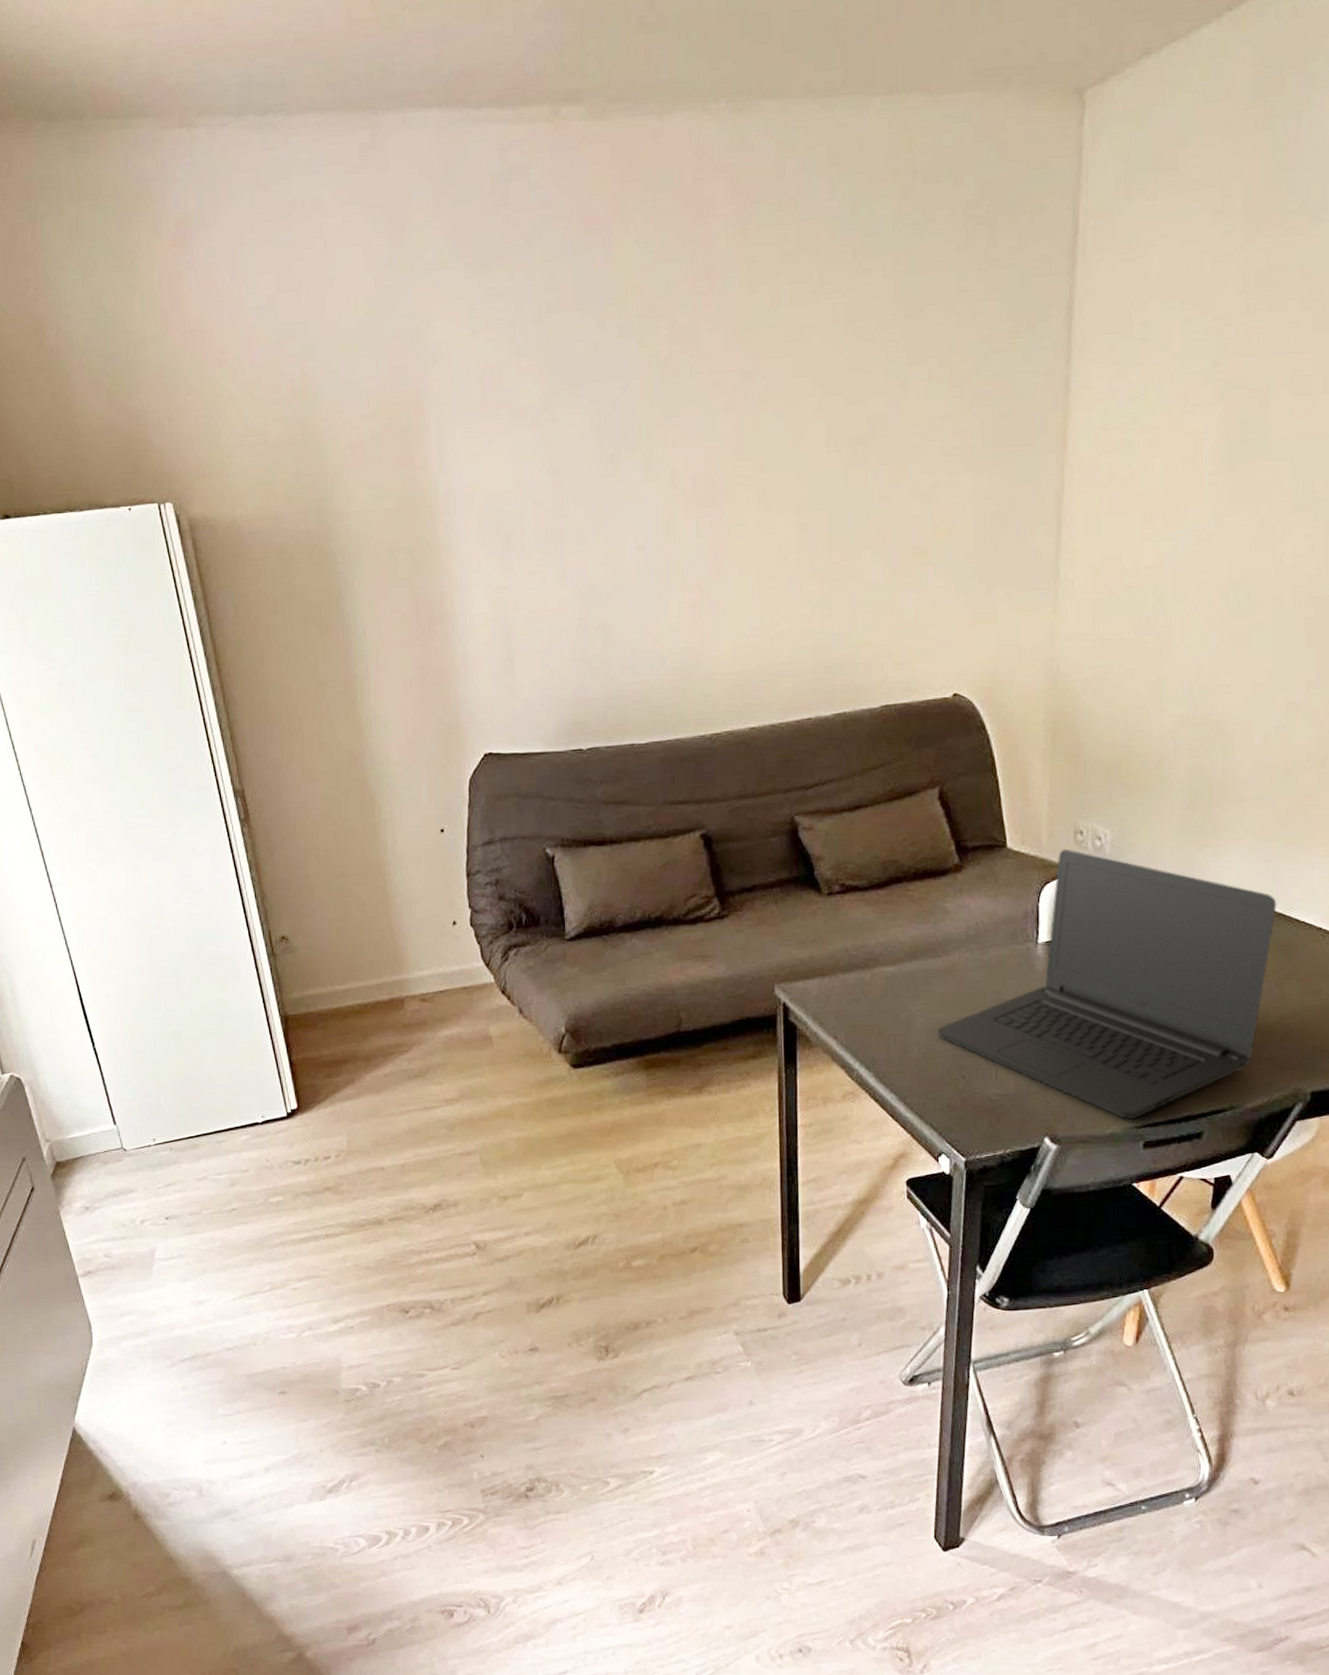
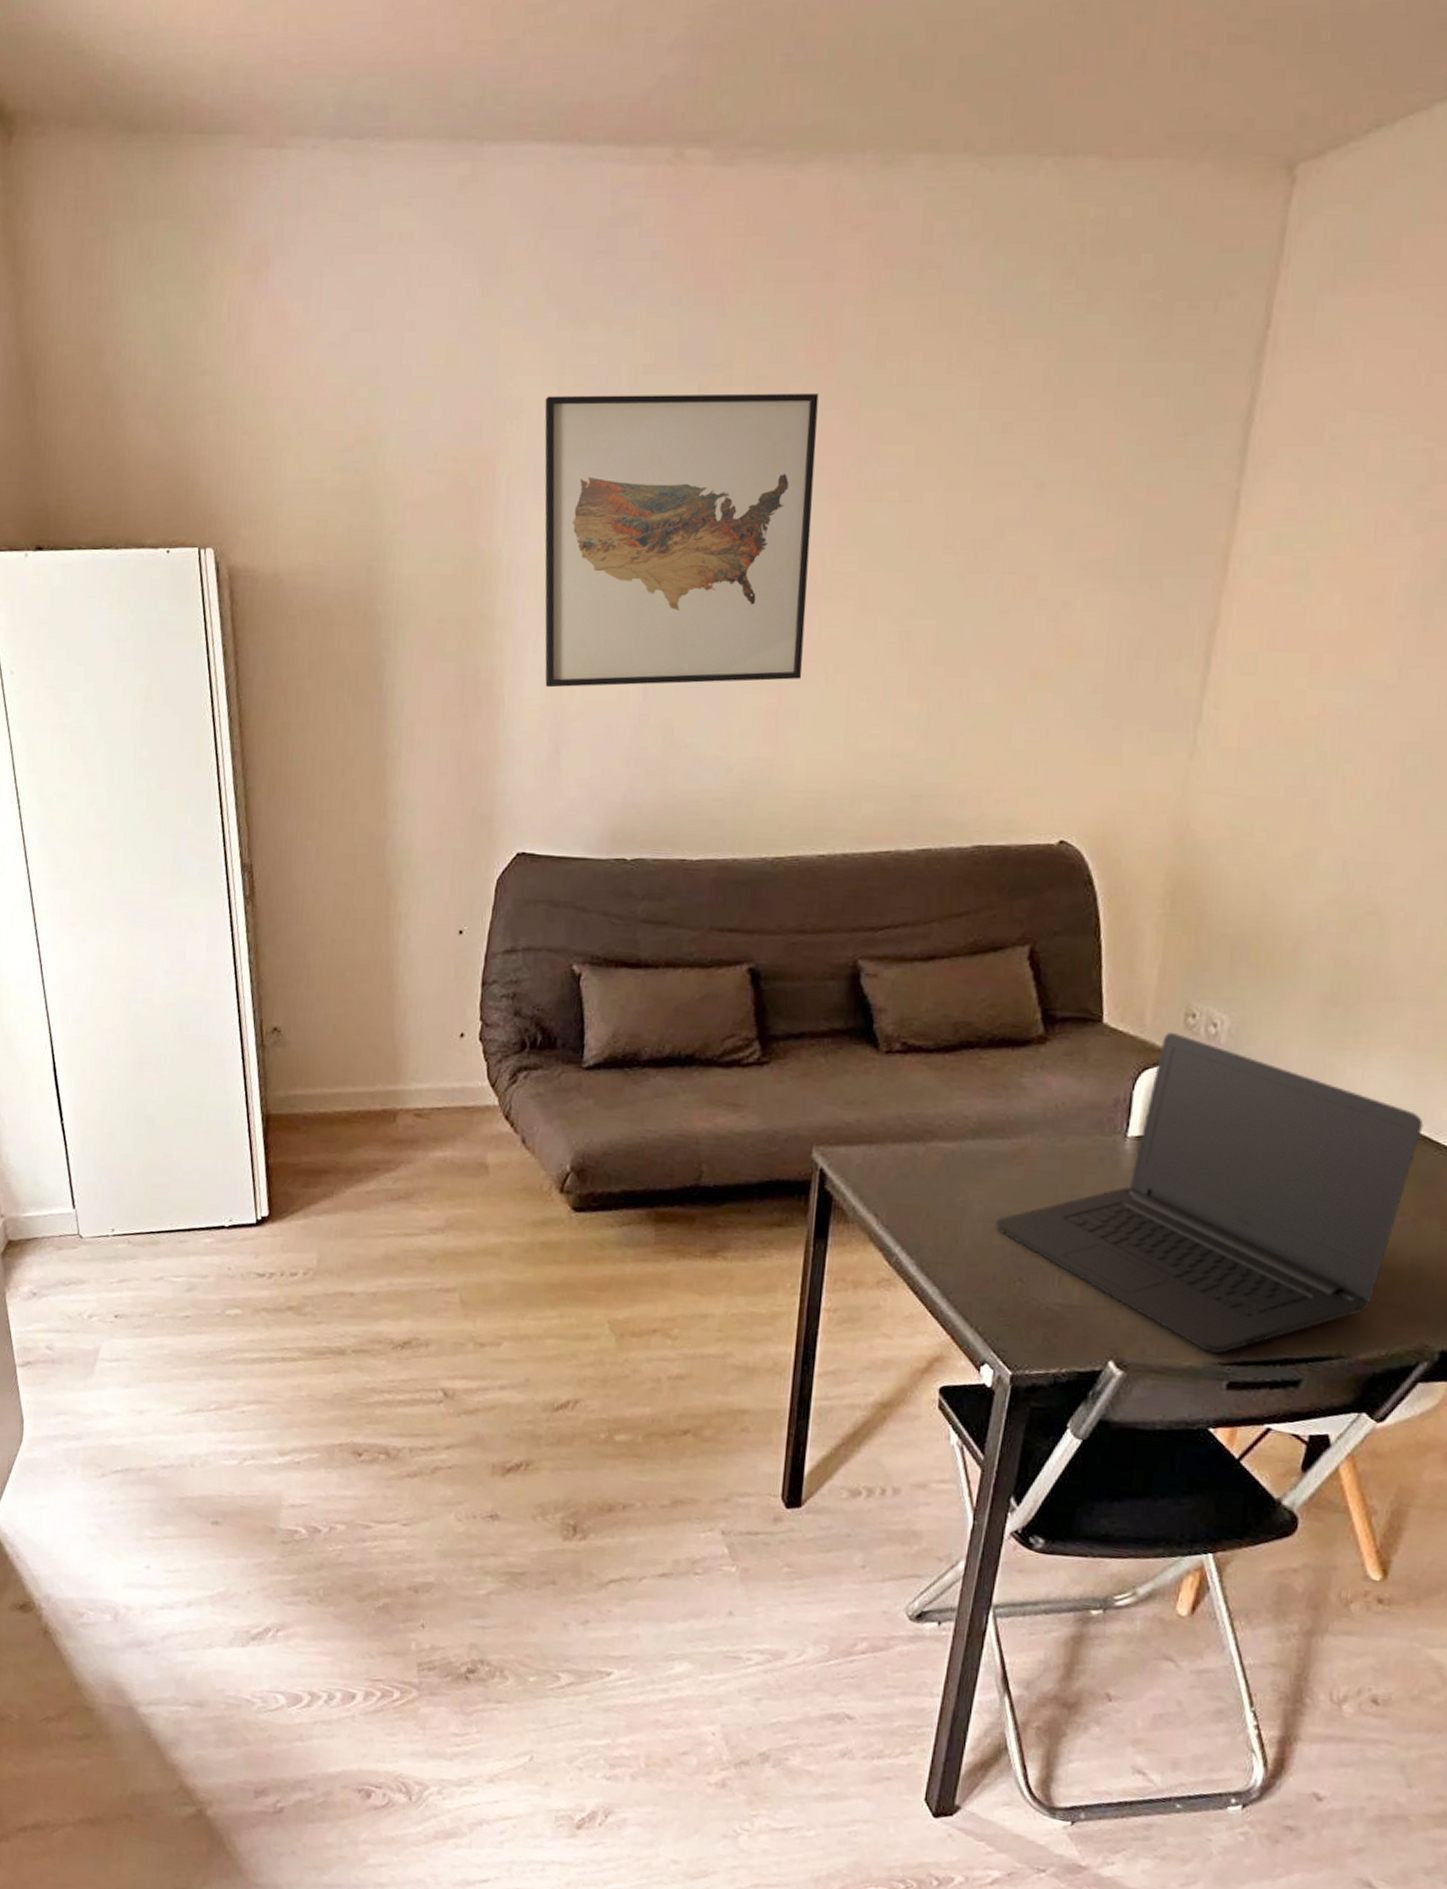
wall art: none [462,319,718,602] -> present [544,393,819,688]

